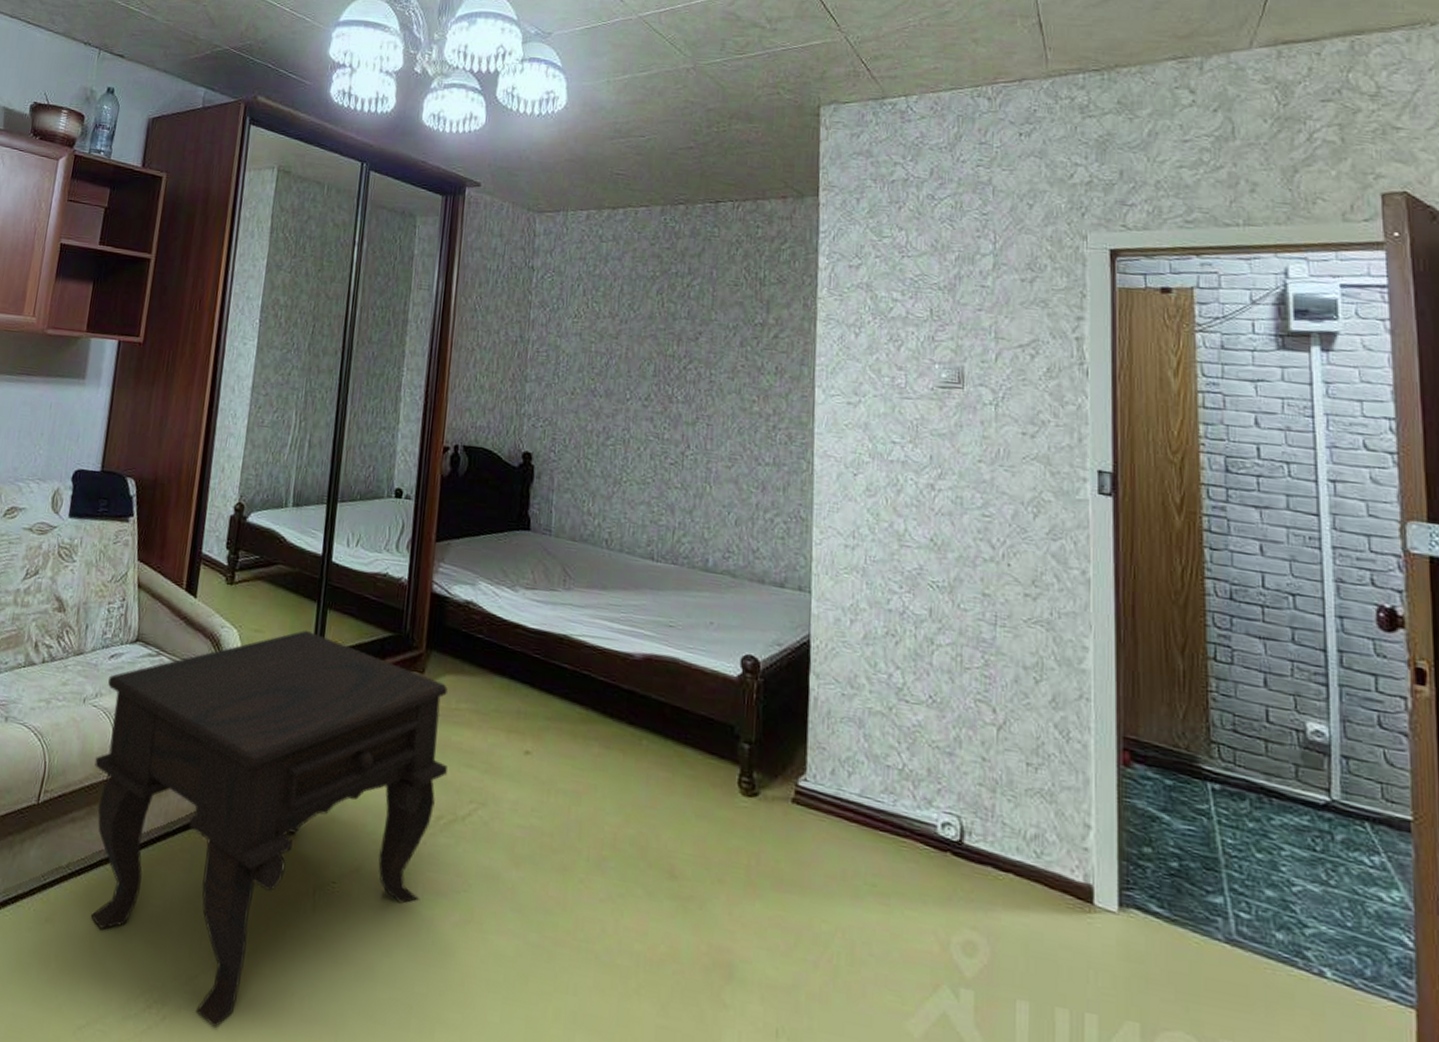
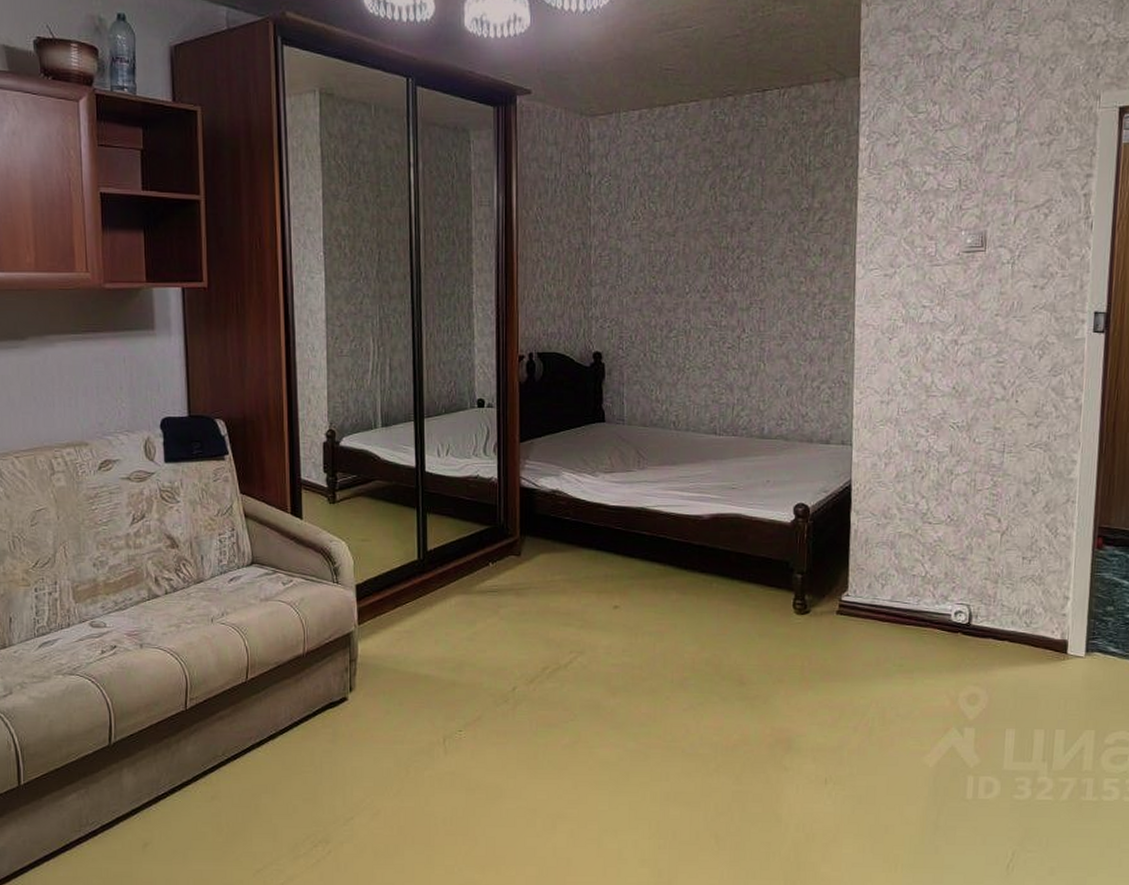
side table: present [90,630,448,1029] -> none [232,533,548,852]

